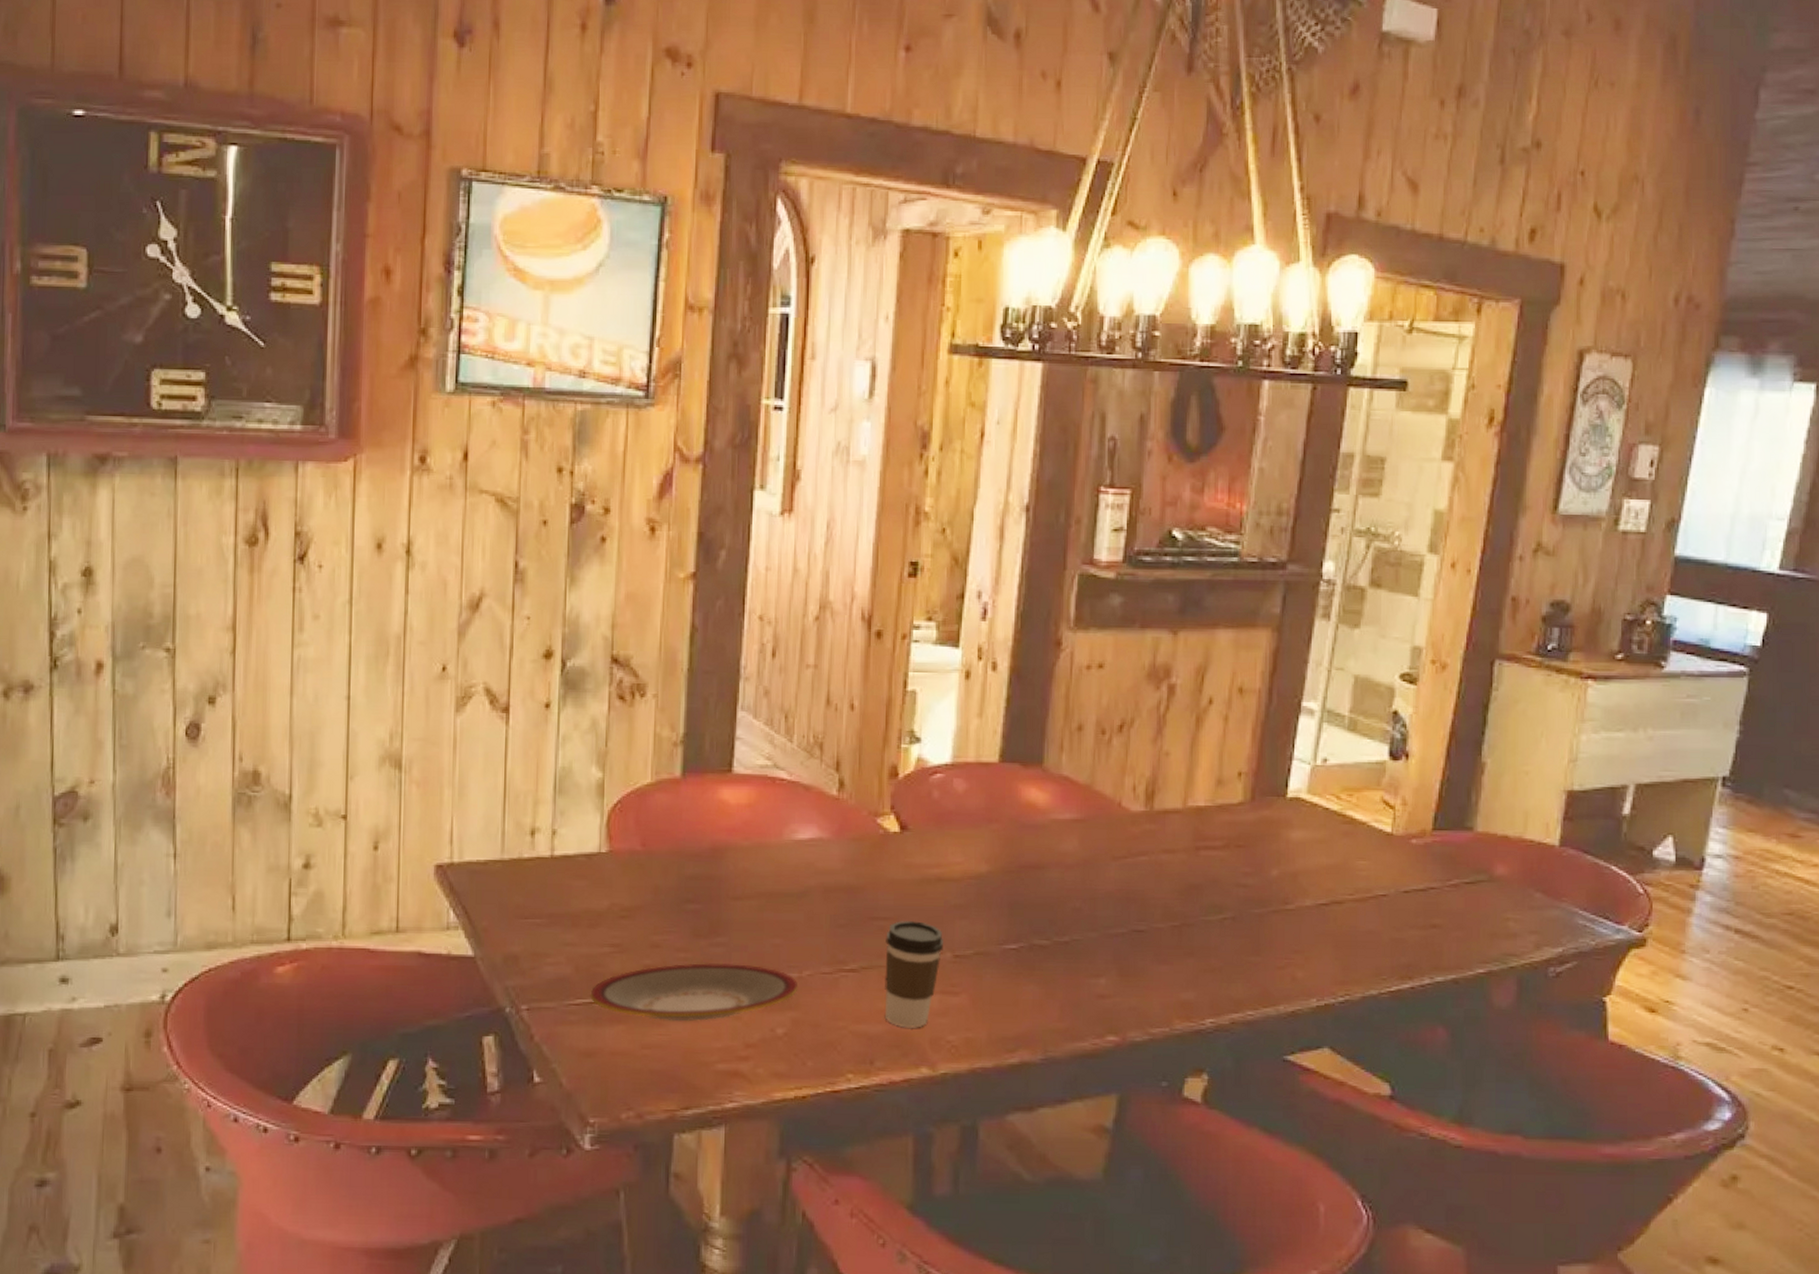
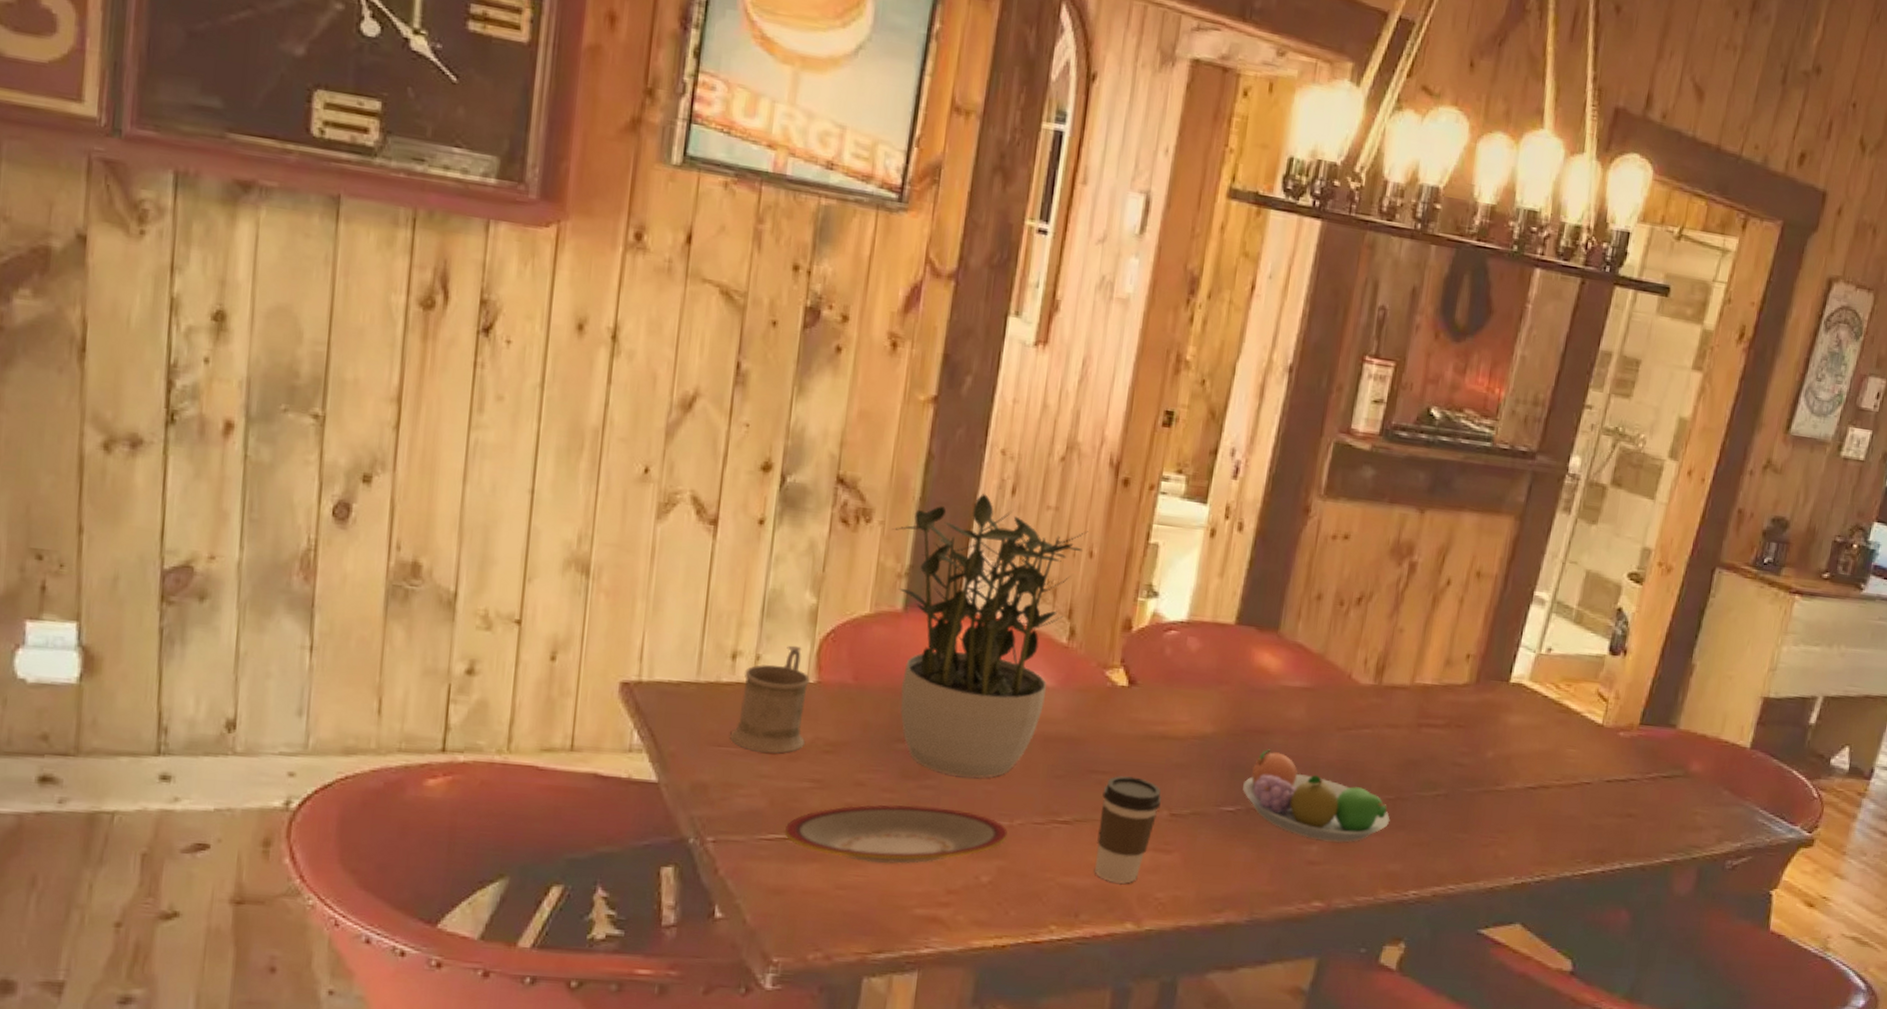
mug: none [535,818,603,922] -> present [730,645,811,754]
potted plant: none [665,659,848,933] -> present [892,494,1088,779]
fruit bowl: none [1024,884,1178,974] -> present [1243,749,1390,842]

